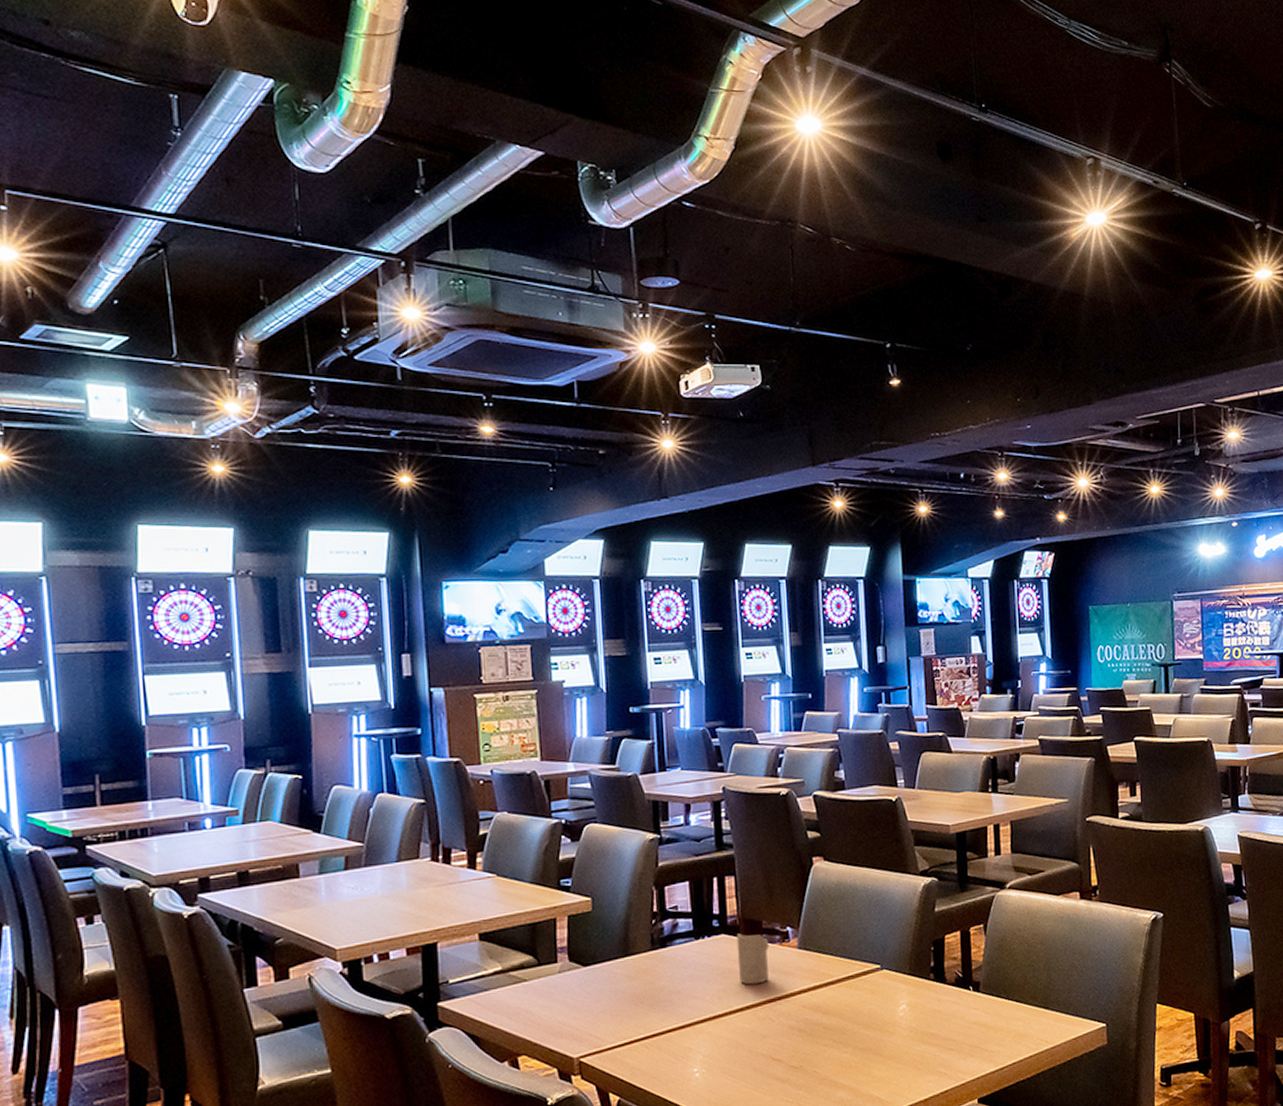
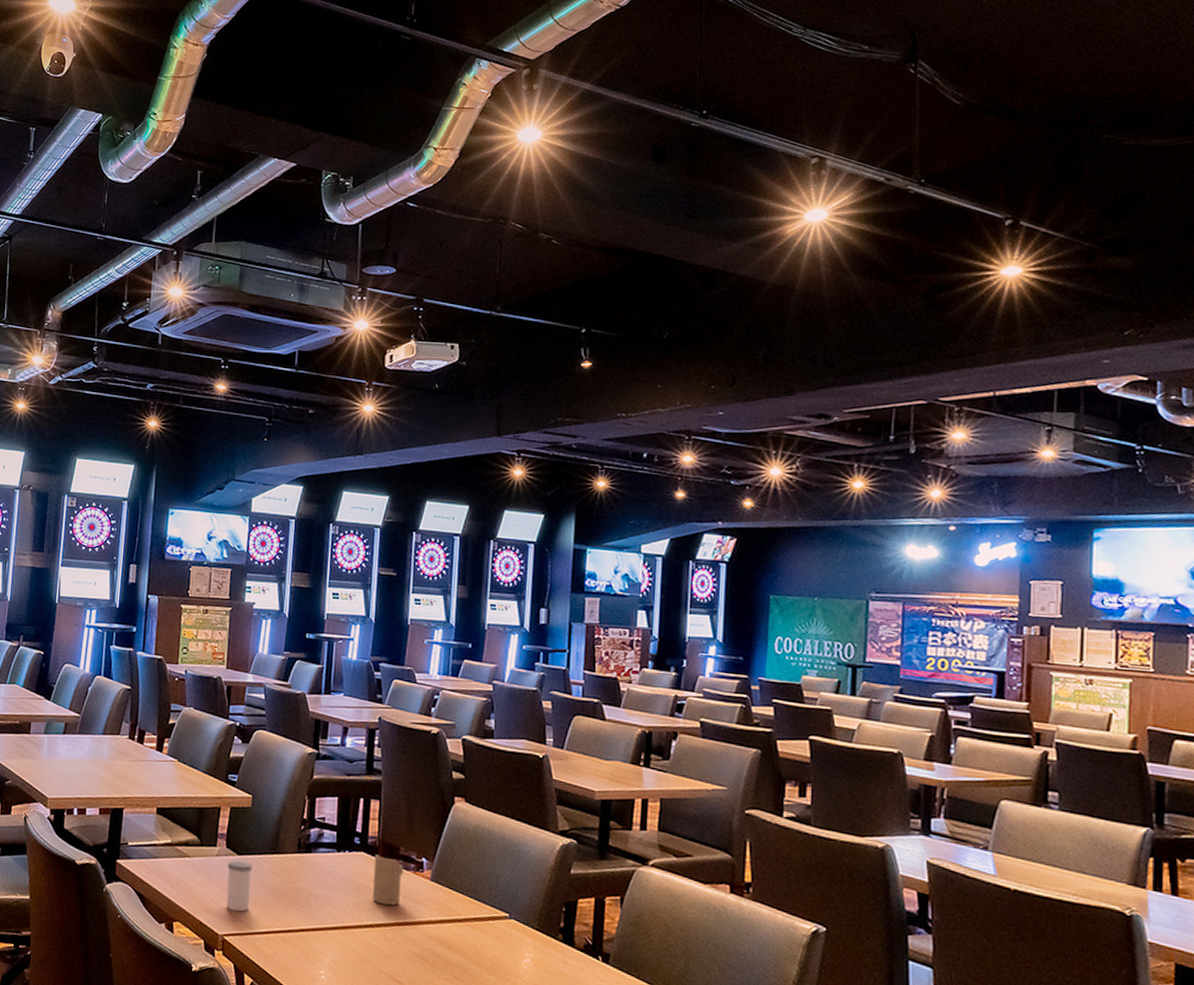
salt shaker: none [573,971,604,1029] -> present [226,860,253,912]

